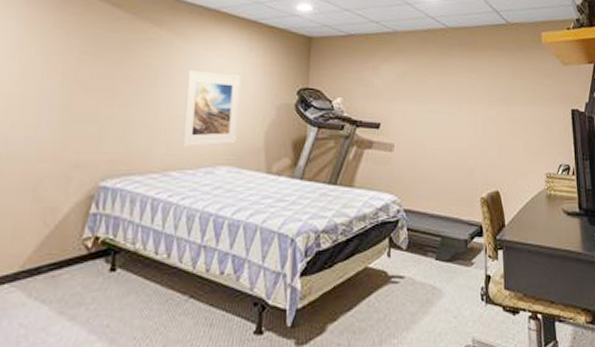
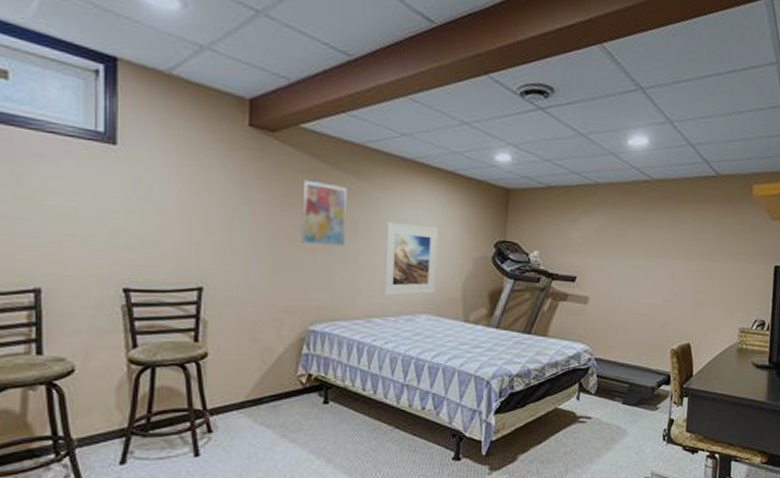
wall art: none [97,28,149,97] -> present [300,179,347,247]

